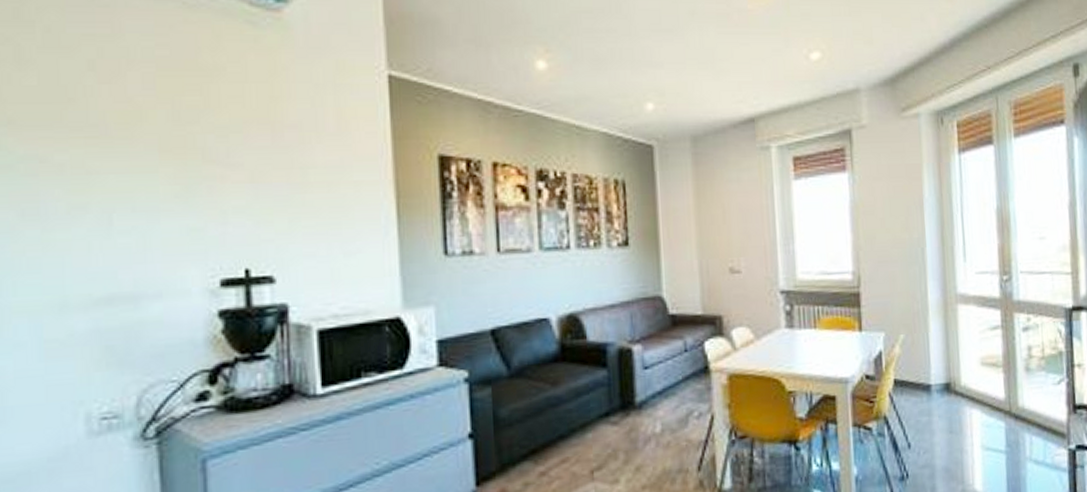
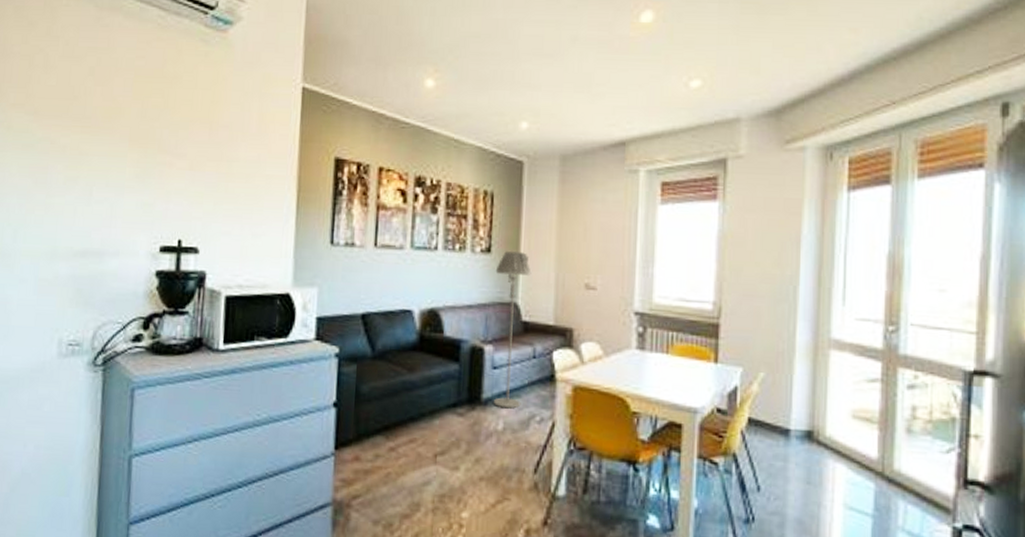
floor lamp: none [635,241,678,409] -> present [494,250,532,409]

